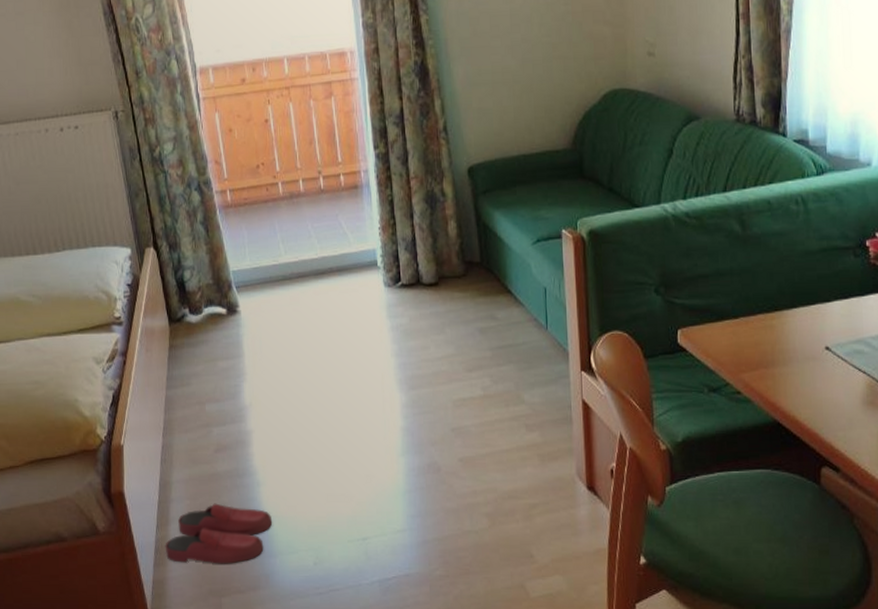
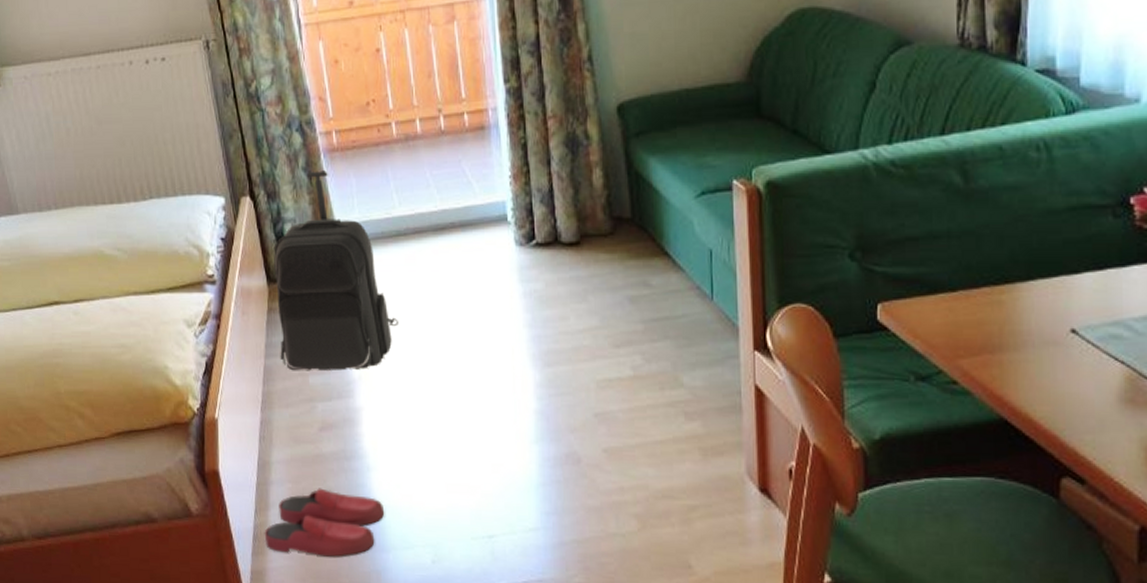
rolling backpack: none [175,224,284,400] -> present [274,170,398,371]

